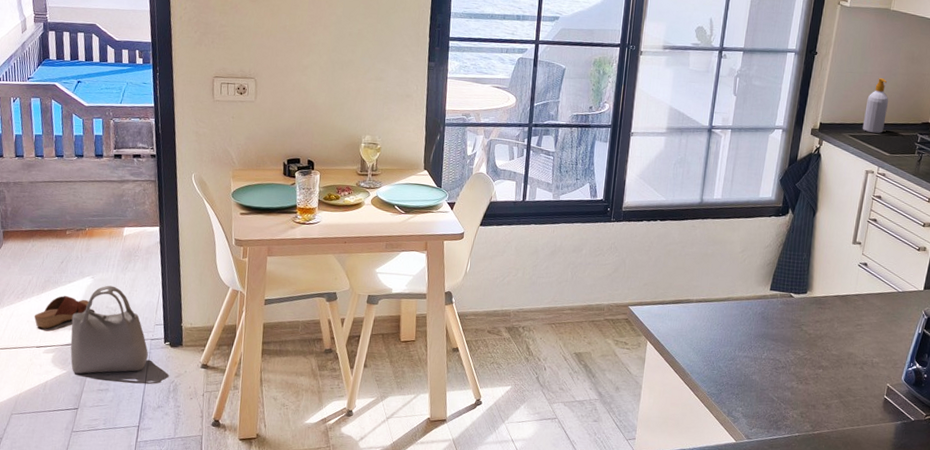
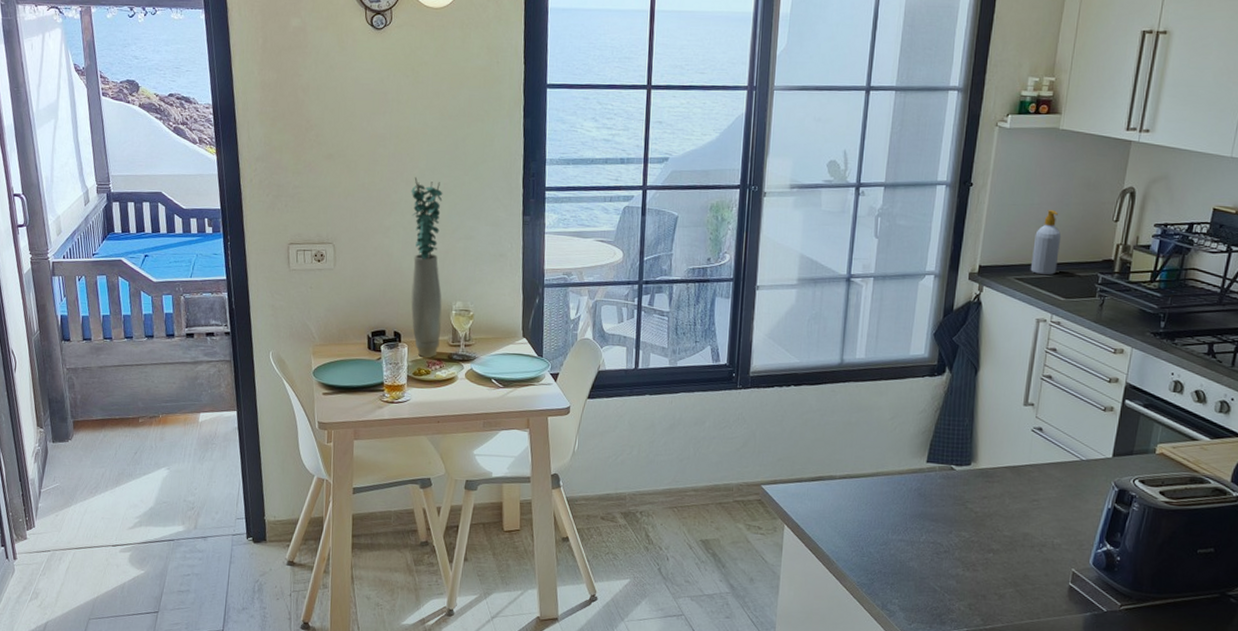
sandal: present [34,296,89,329] -> none [108,489,165,526]
handbag: present [70,285,148,374] -> none [147,476,230,574]
vase: none [324,22,357,185] -> present [411,177,443,358]

